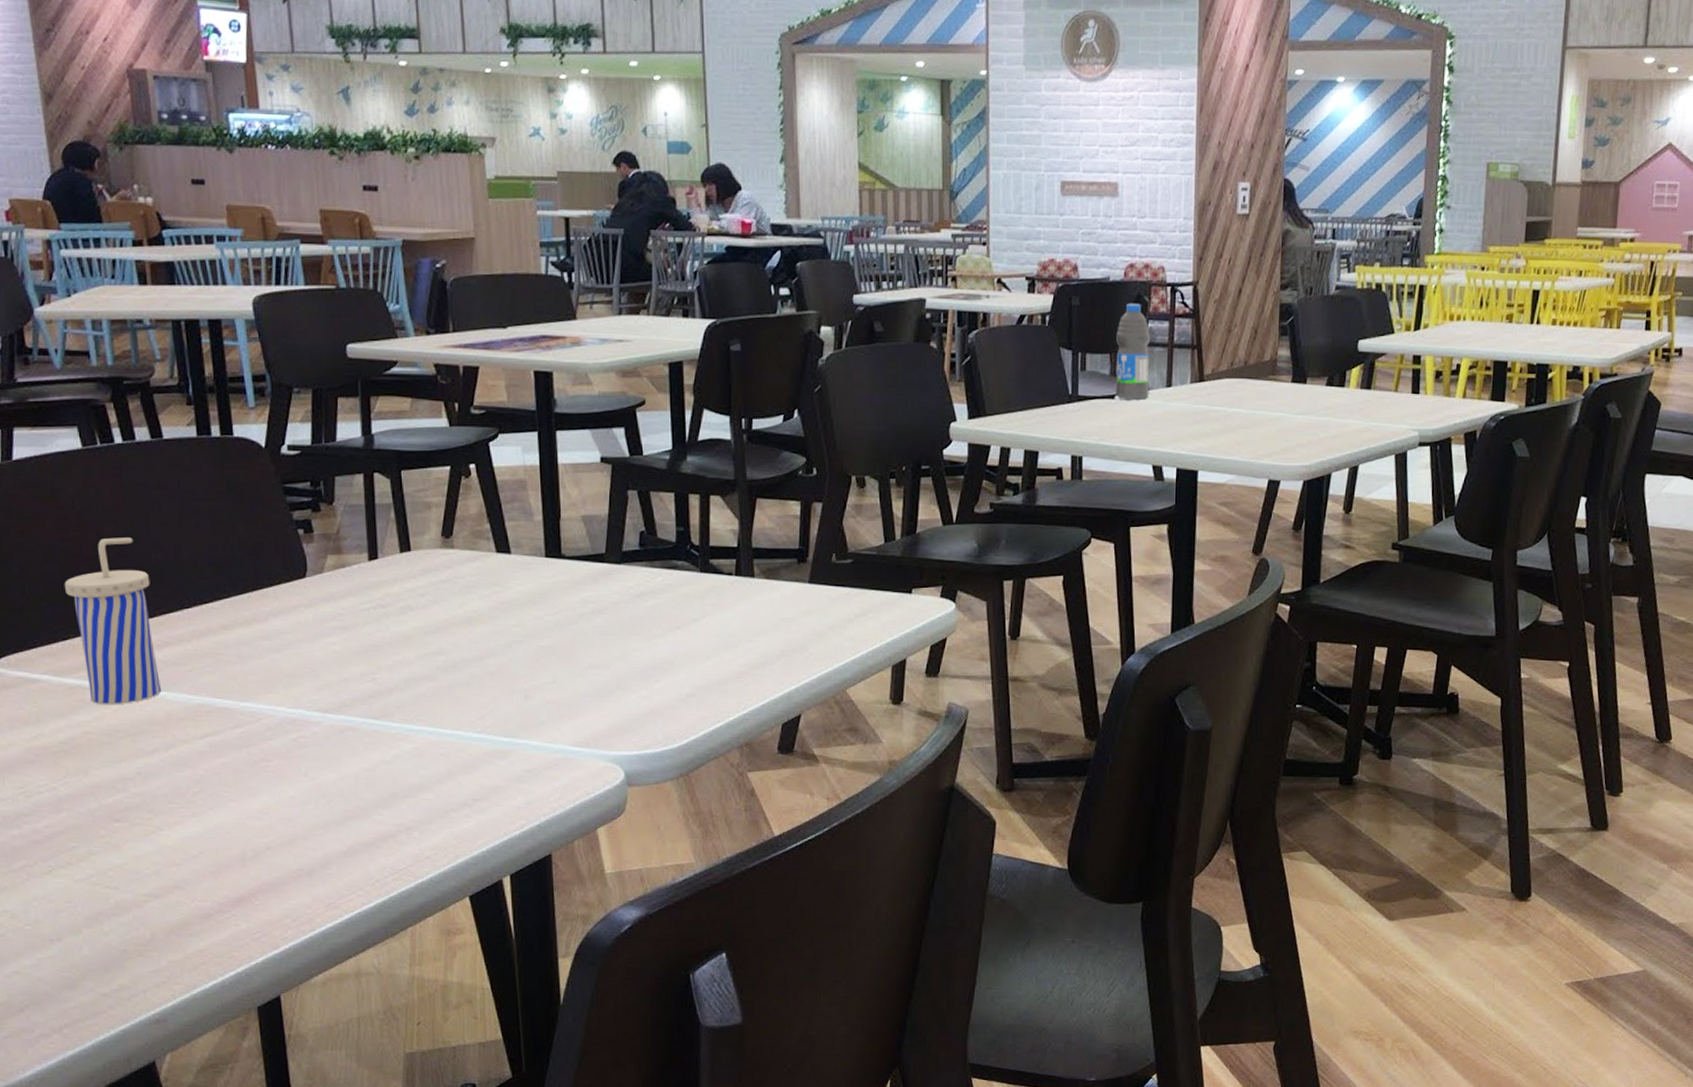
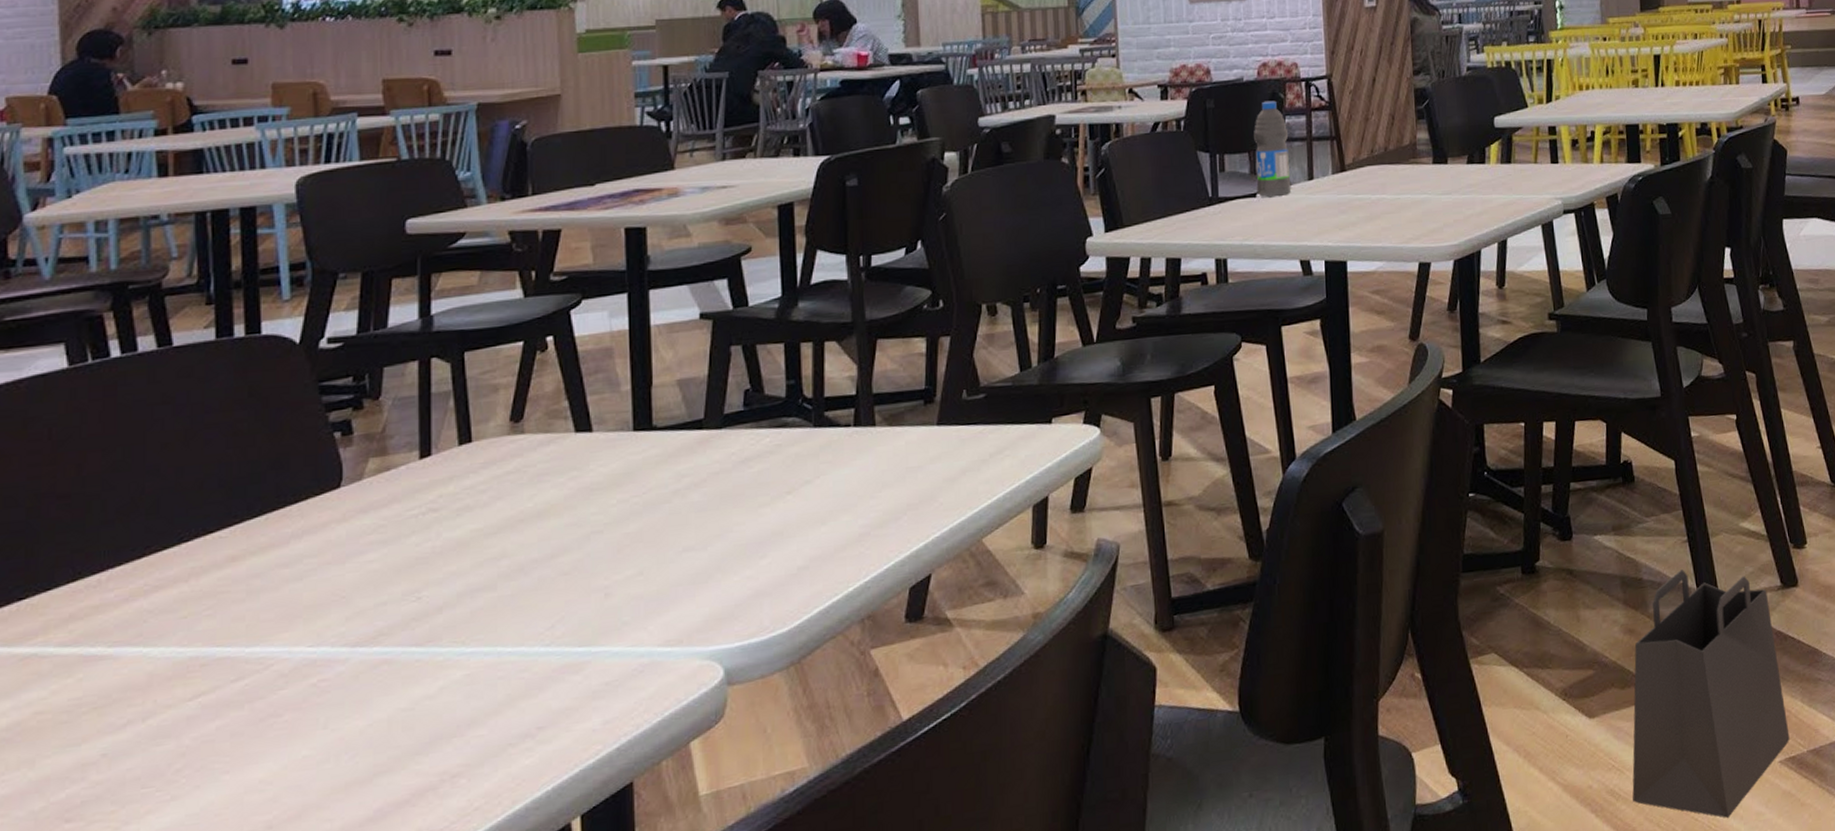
beverage cup: present [64,537,162,705] -> none [27,466,145,675]
shopping bag: none [1421,800,1579,1025] -> present [1632,569,1790,818]

